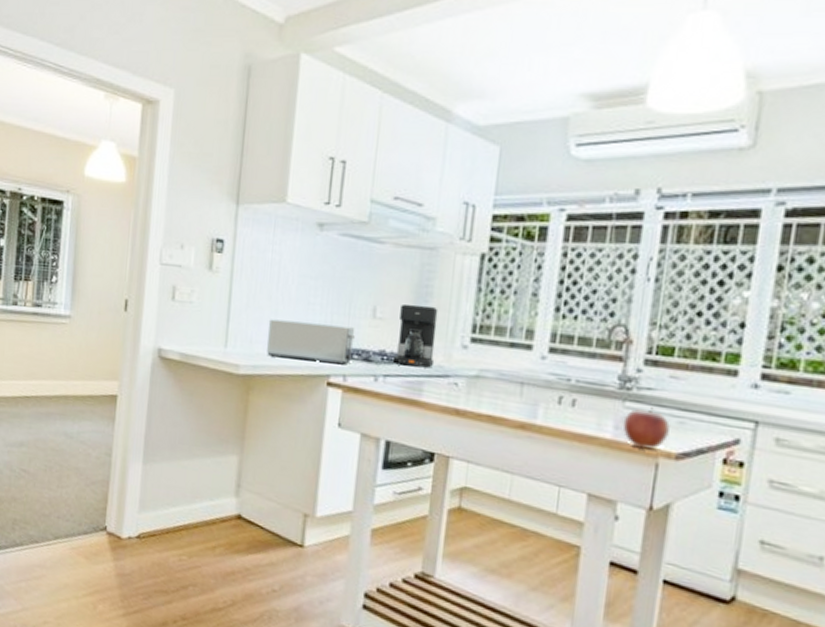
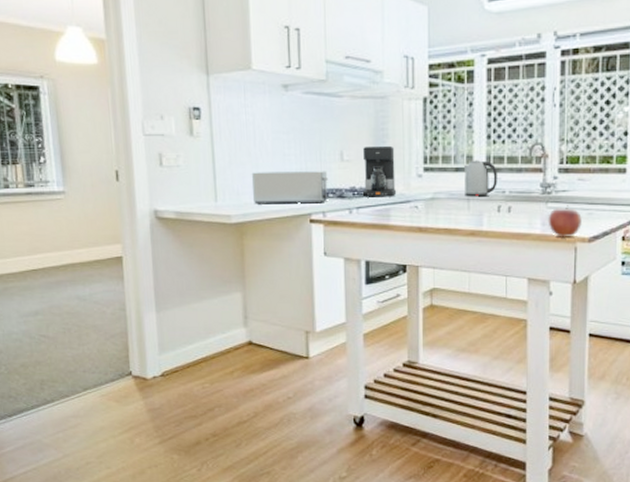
kettle: none [518,336,564,383] -> present [463,160,497,197]

